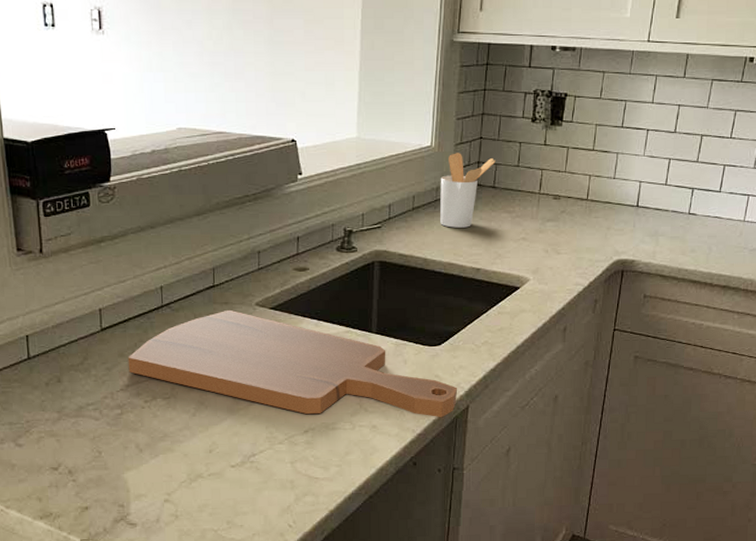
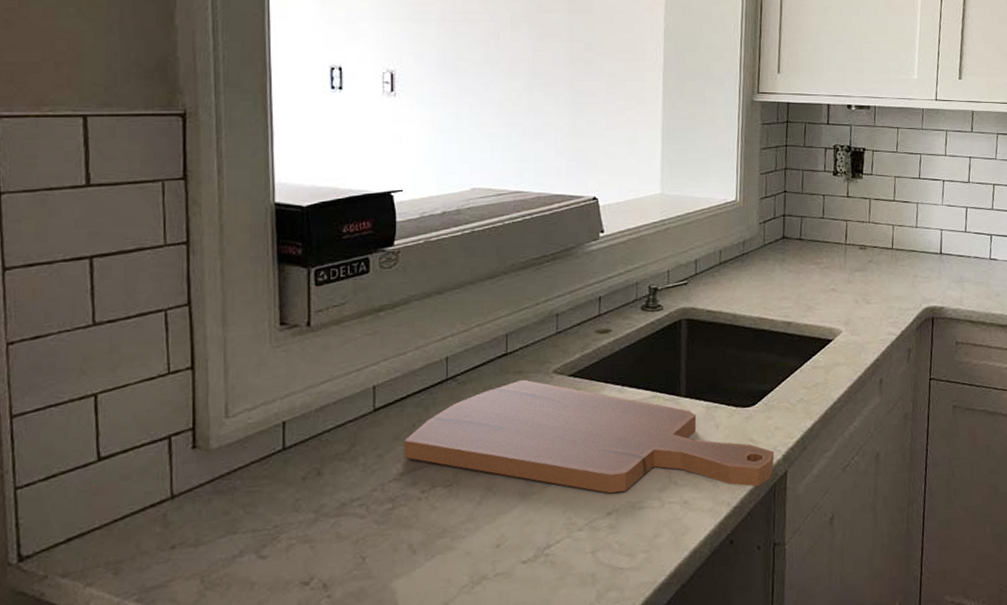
utensil holder: present [440,153,496,228] -> none [746,206,801,282]

